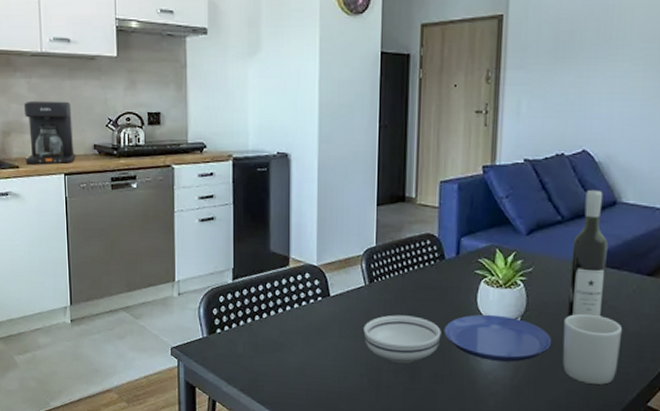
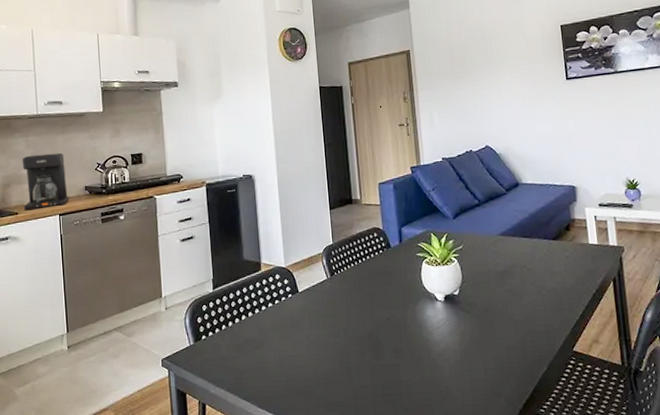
bowl: present [363,315,441,363] -> none [330,300,397,344]
plate: present [444,314,552,362] -> none [398,289,488,330]
mug: present [562,313,623,385] -> none [494,277,544,339]
bottle: present [568,189,608,317] -> none [490,175,524,283]

